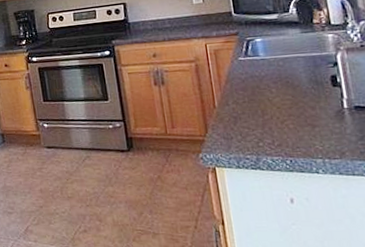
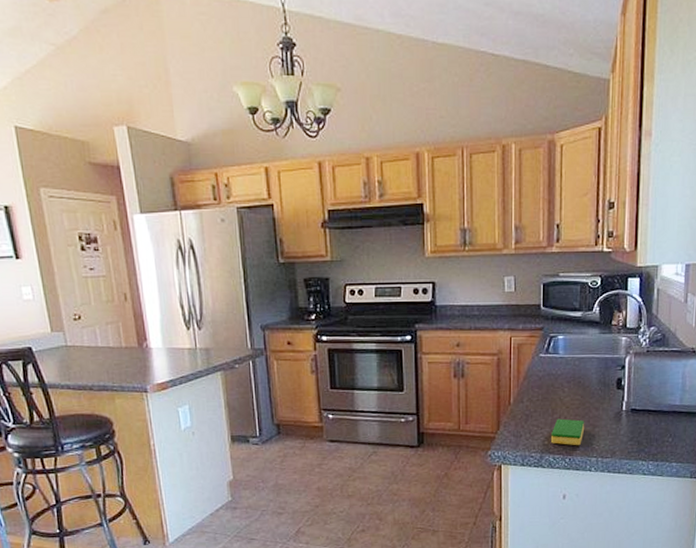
dish sponge: none [265,119,303,147] -> present [551,418,585,446]

